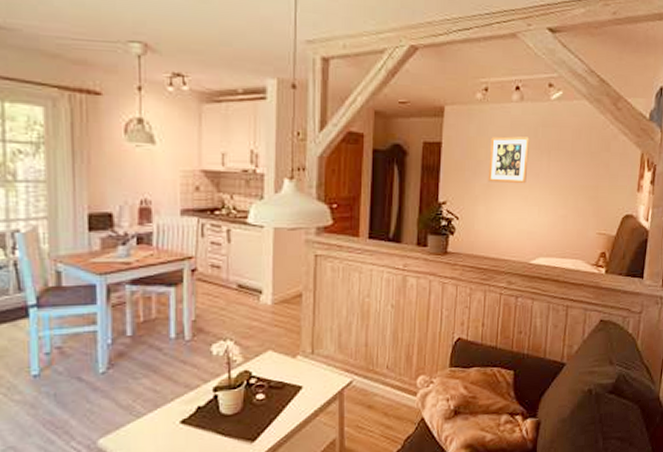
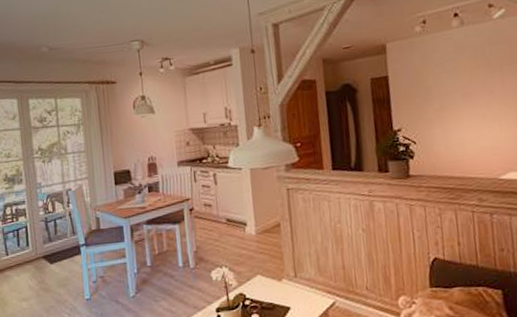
wall art: present [488,136,530,184] -> none [436,57,481,105]

